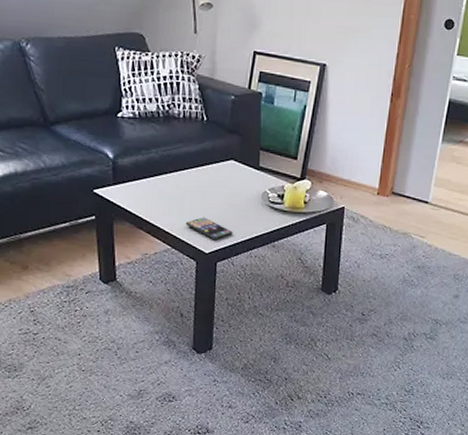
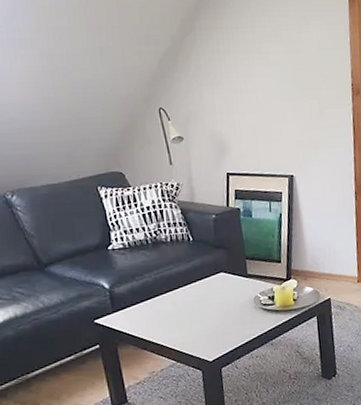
smartphone: present [185,217,233,241] -> none [186,328,232,349]

